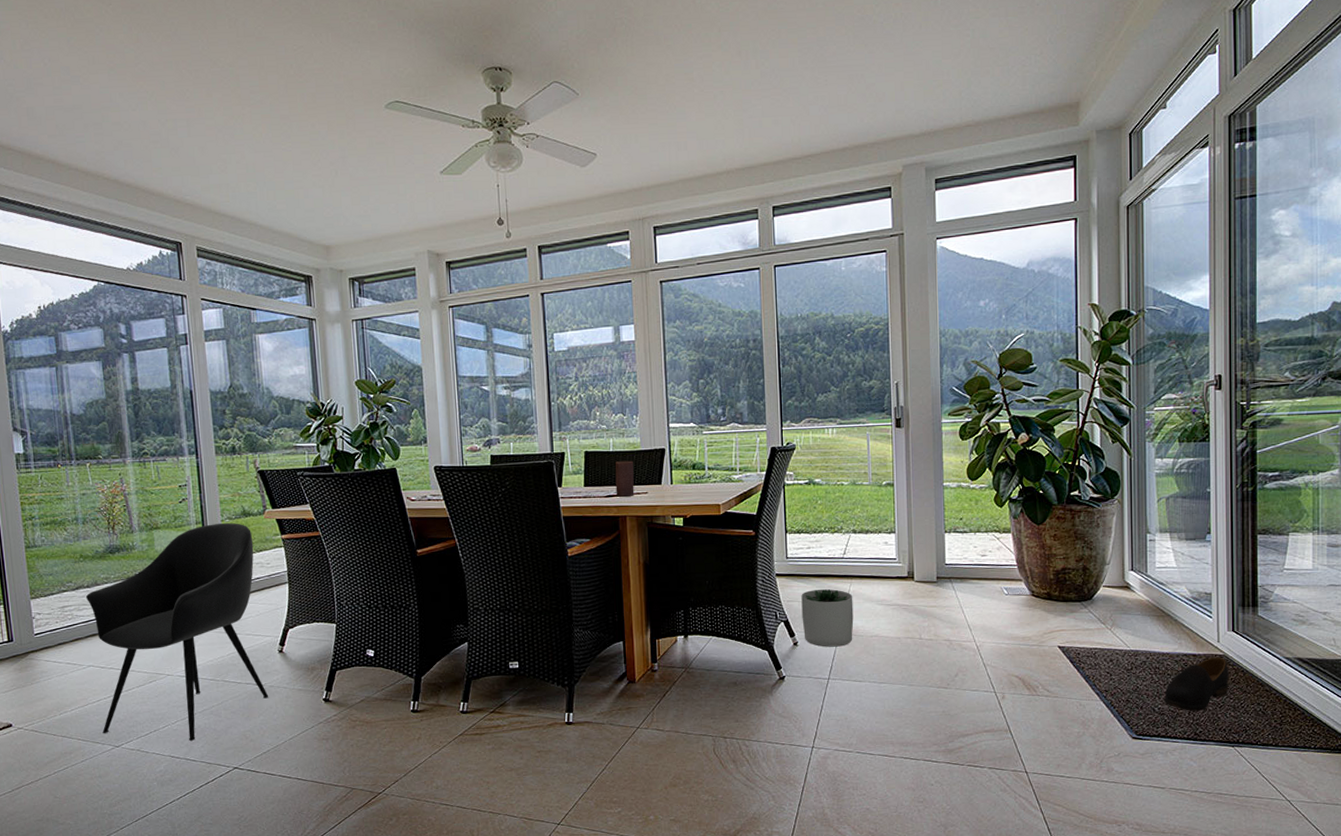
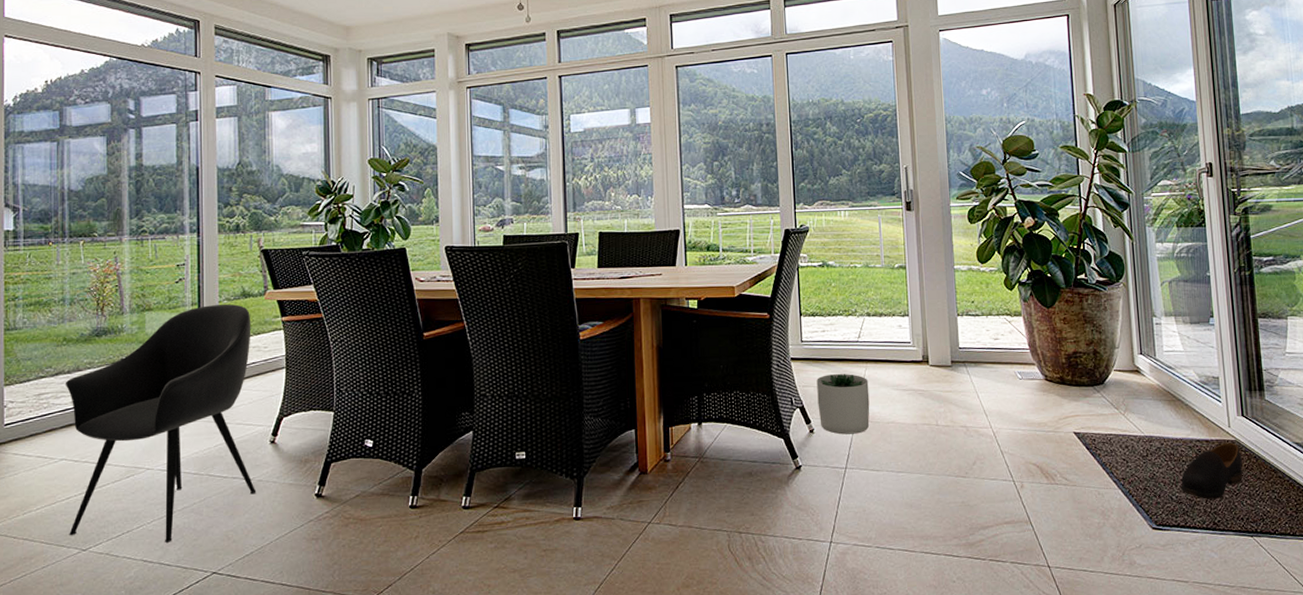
candle: present [615,460,634,497] -> none [629,242,649,278]

